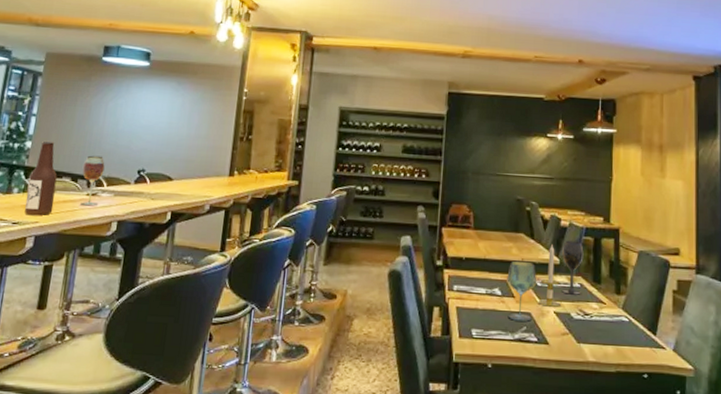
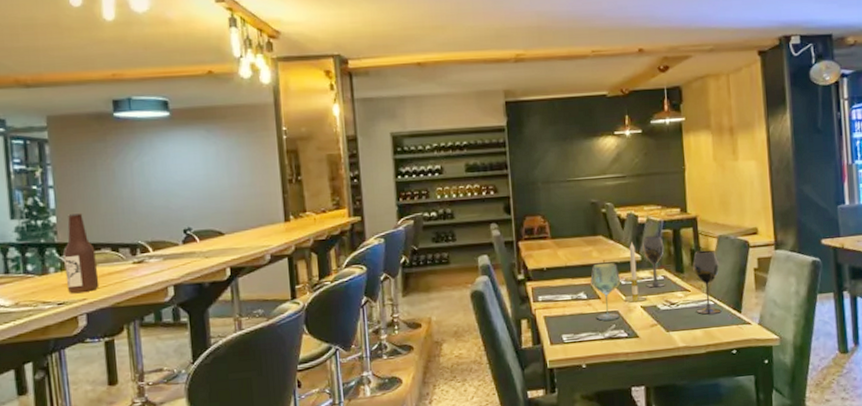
wineglass: present [80,155,105,206] -> none [120,220,149,275]
wineglass: none [609,263,637,332] -> present [693,250,722,315]

